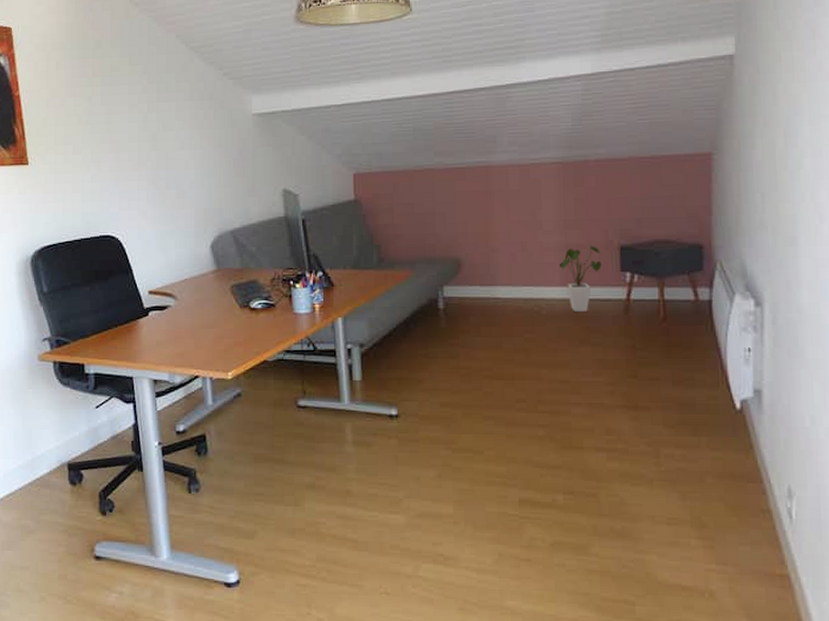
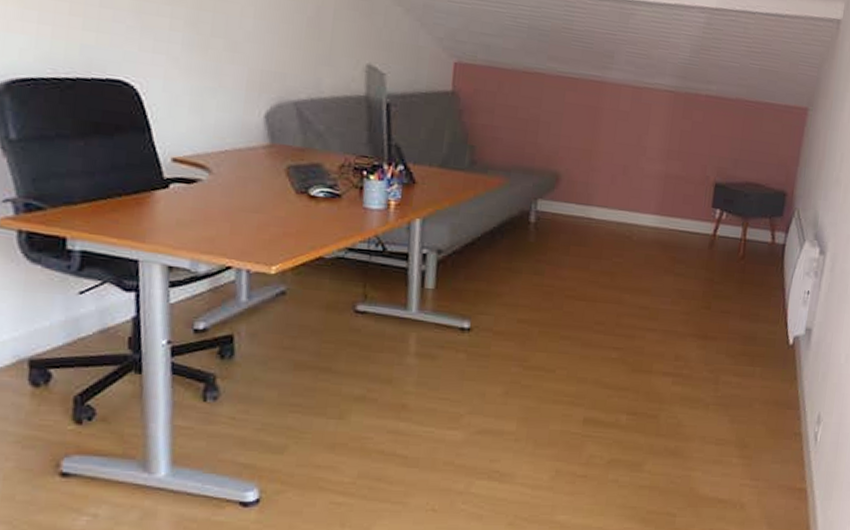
house plant: present [559,245,602,311] -> none [656,178,696,242]

